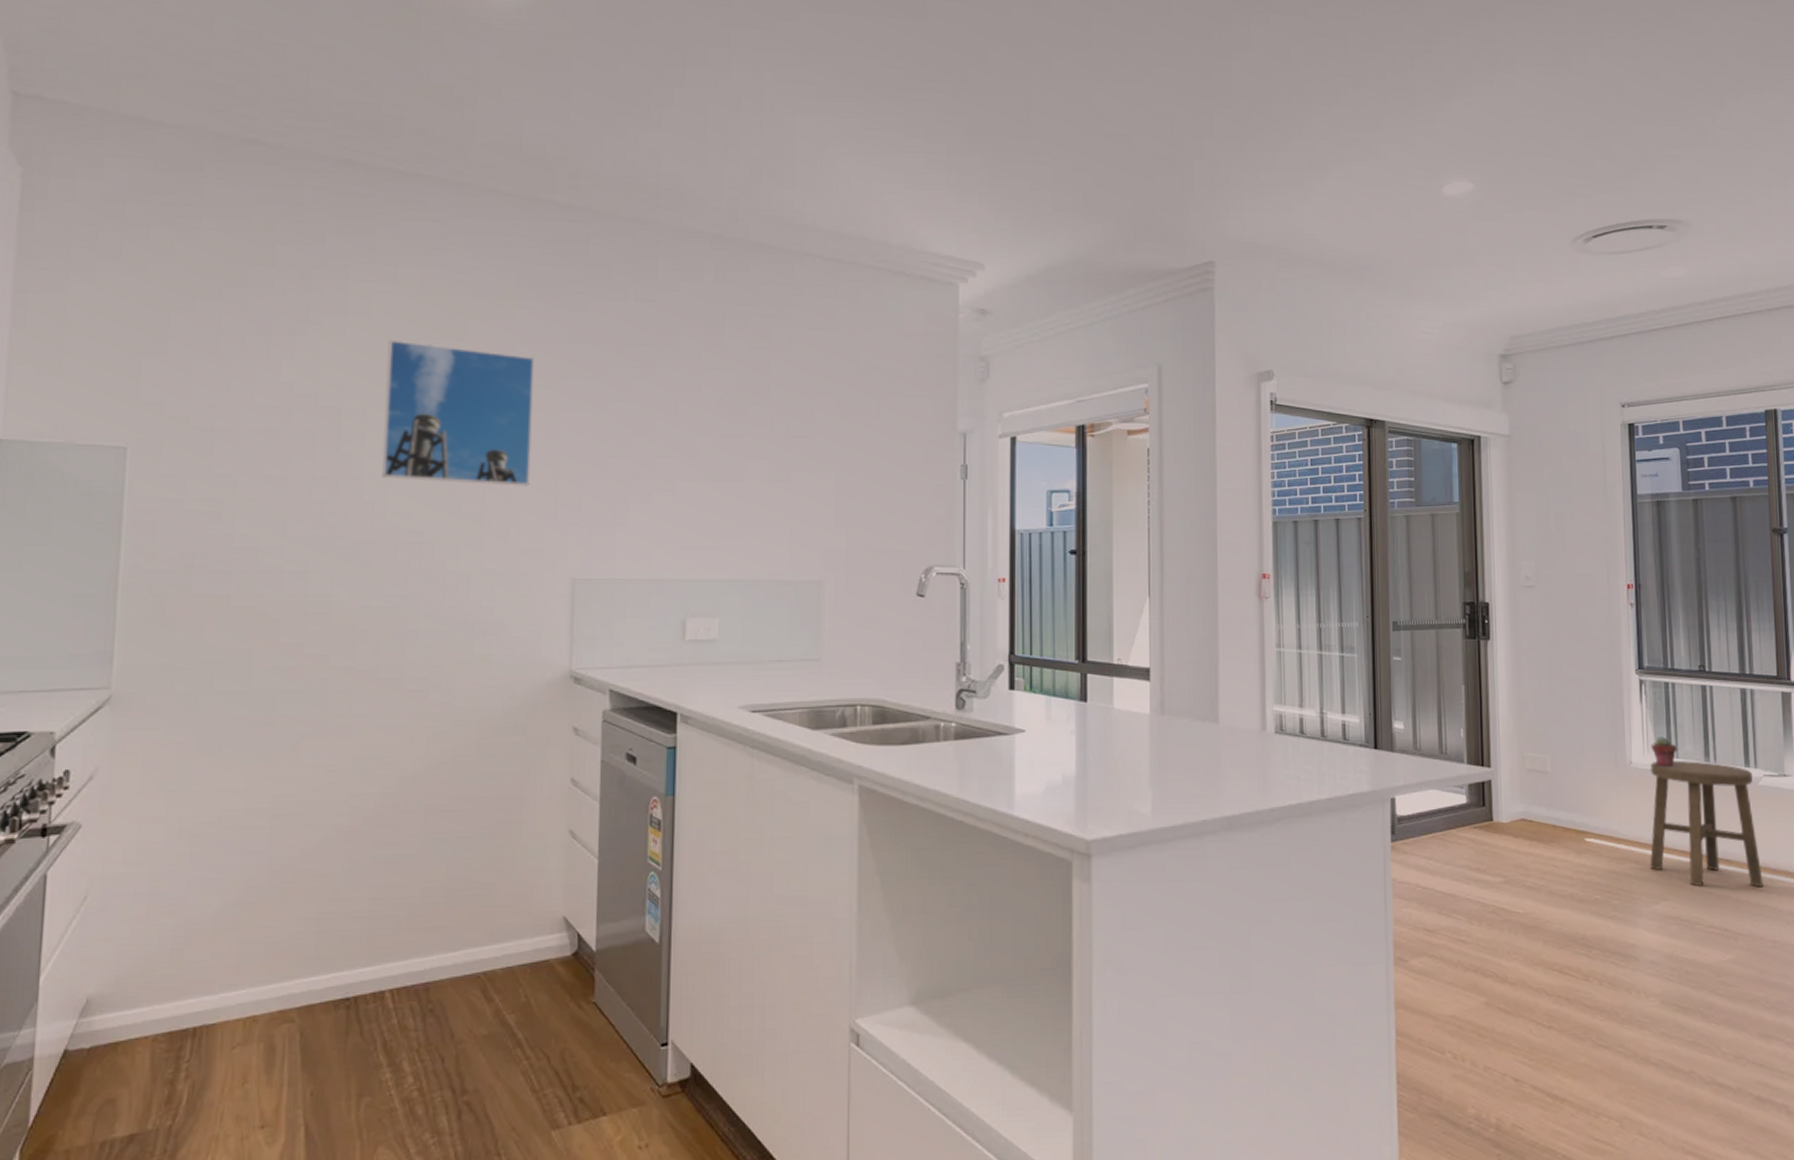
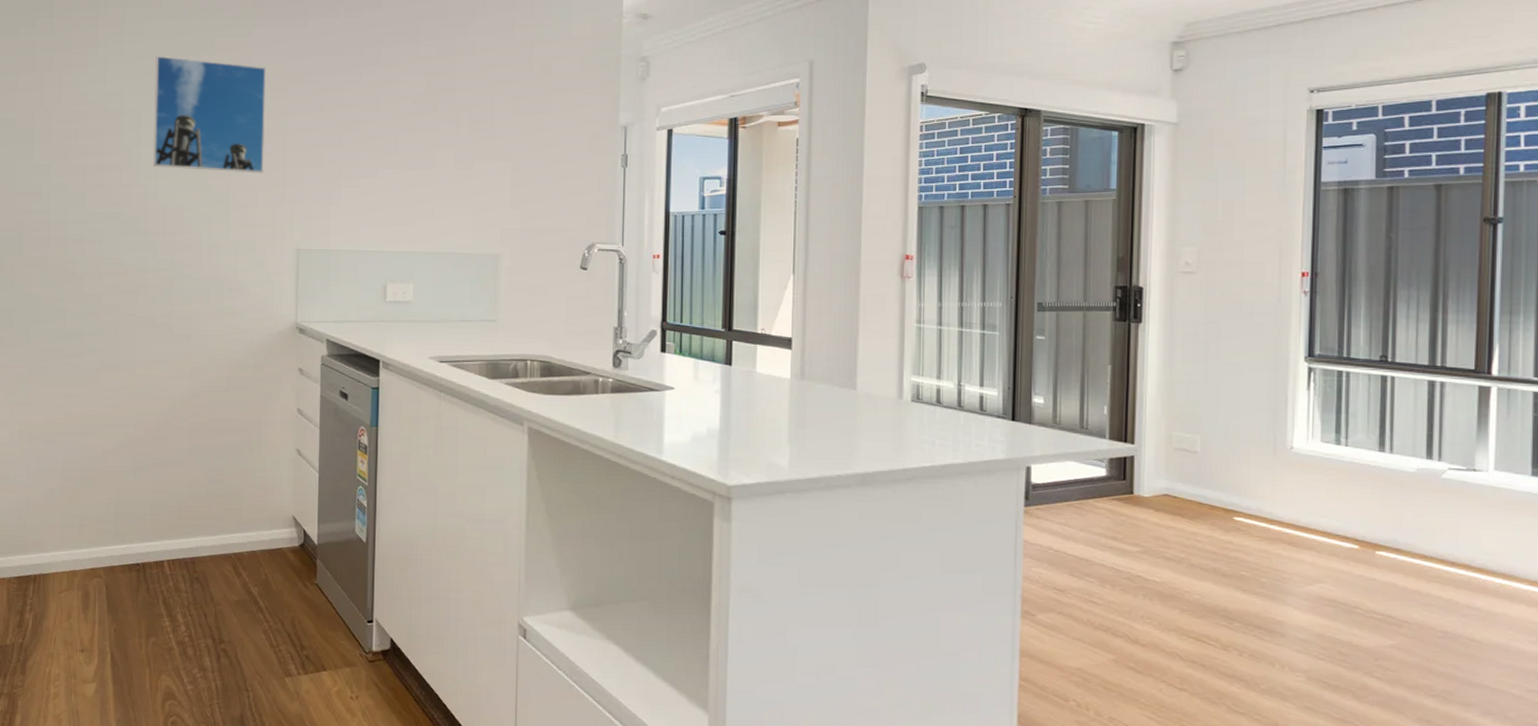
stool: present [1649,760,1763,887] -> none [1305,448,1438,579]
potted succulent: present [1651,737,1677,767] -> none [1316,424,1346,454]

